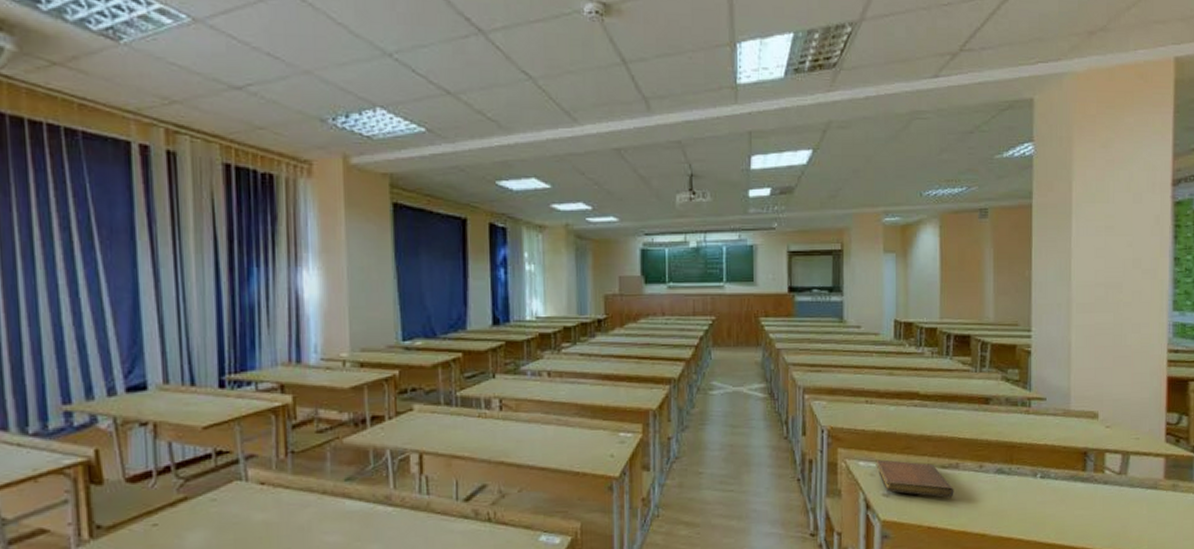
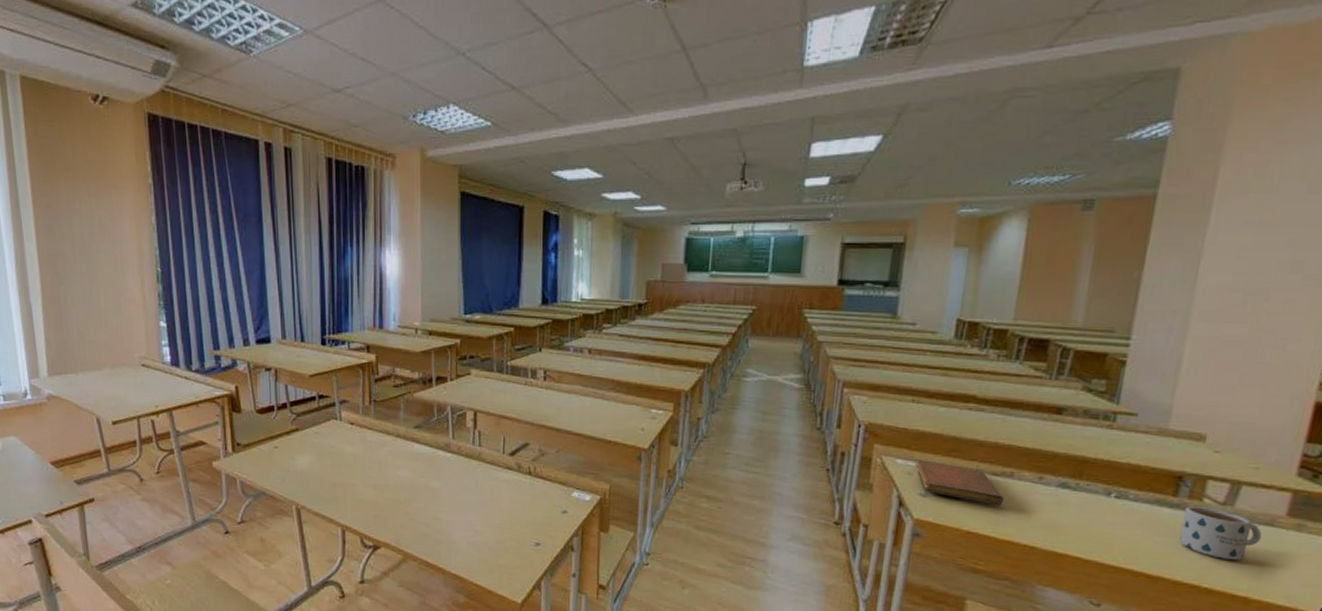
mug: none [1093,478,1150,524] -> present [1179,506,1262,560]

